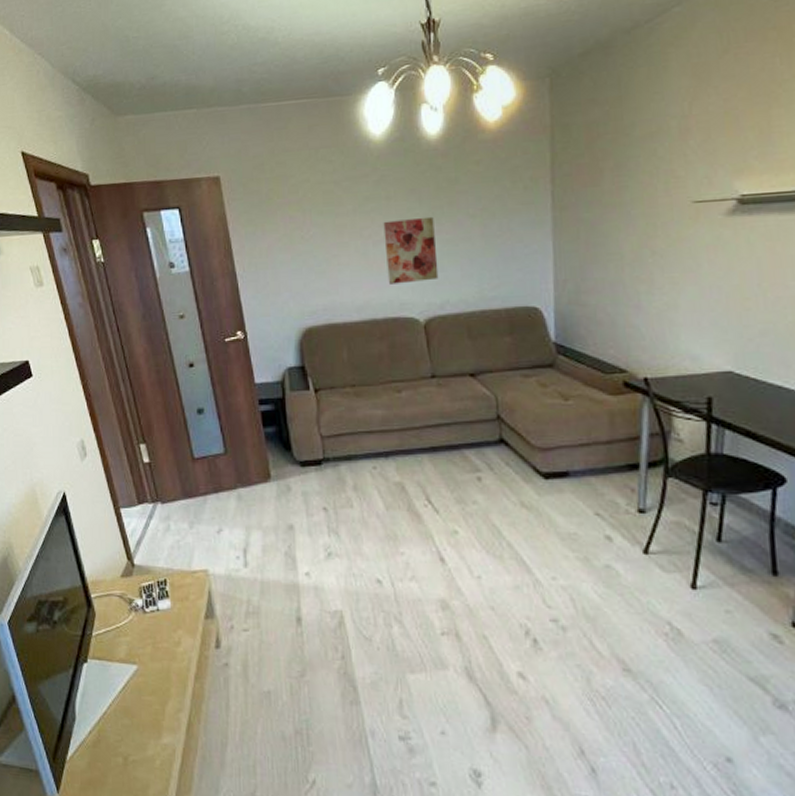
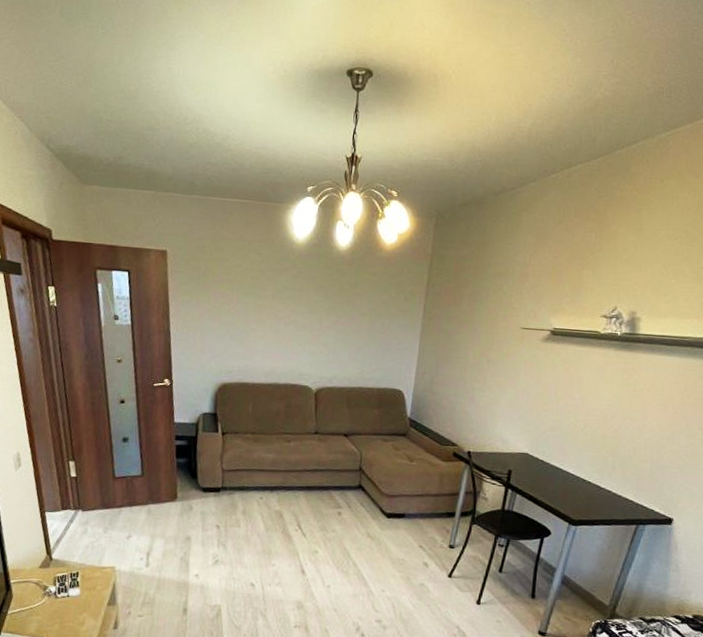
wall art: present [383,216,439,284] -> none [292,308,334,359]

